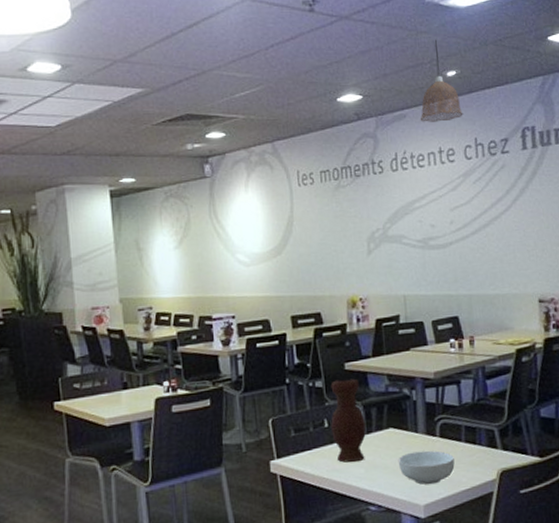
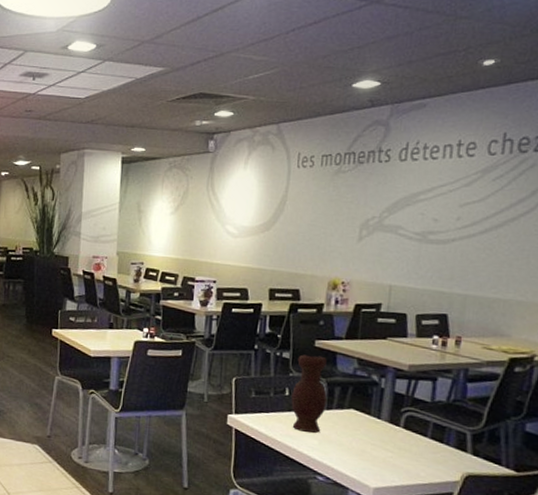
cereal bowl: present [399,450,455,485] -> none [354,435,416,471]
pendant lamp: present [420,39,463,122] -> none [442,25,495,113]

